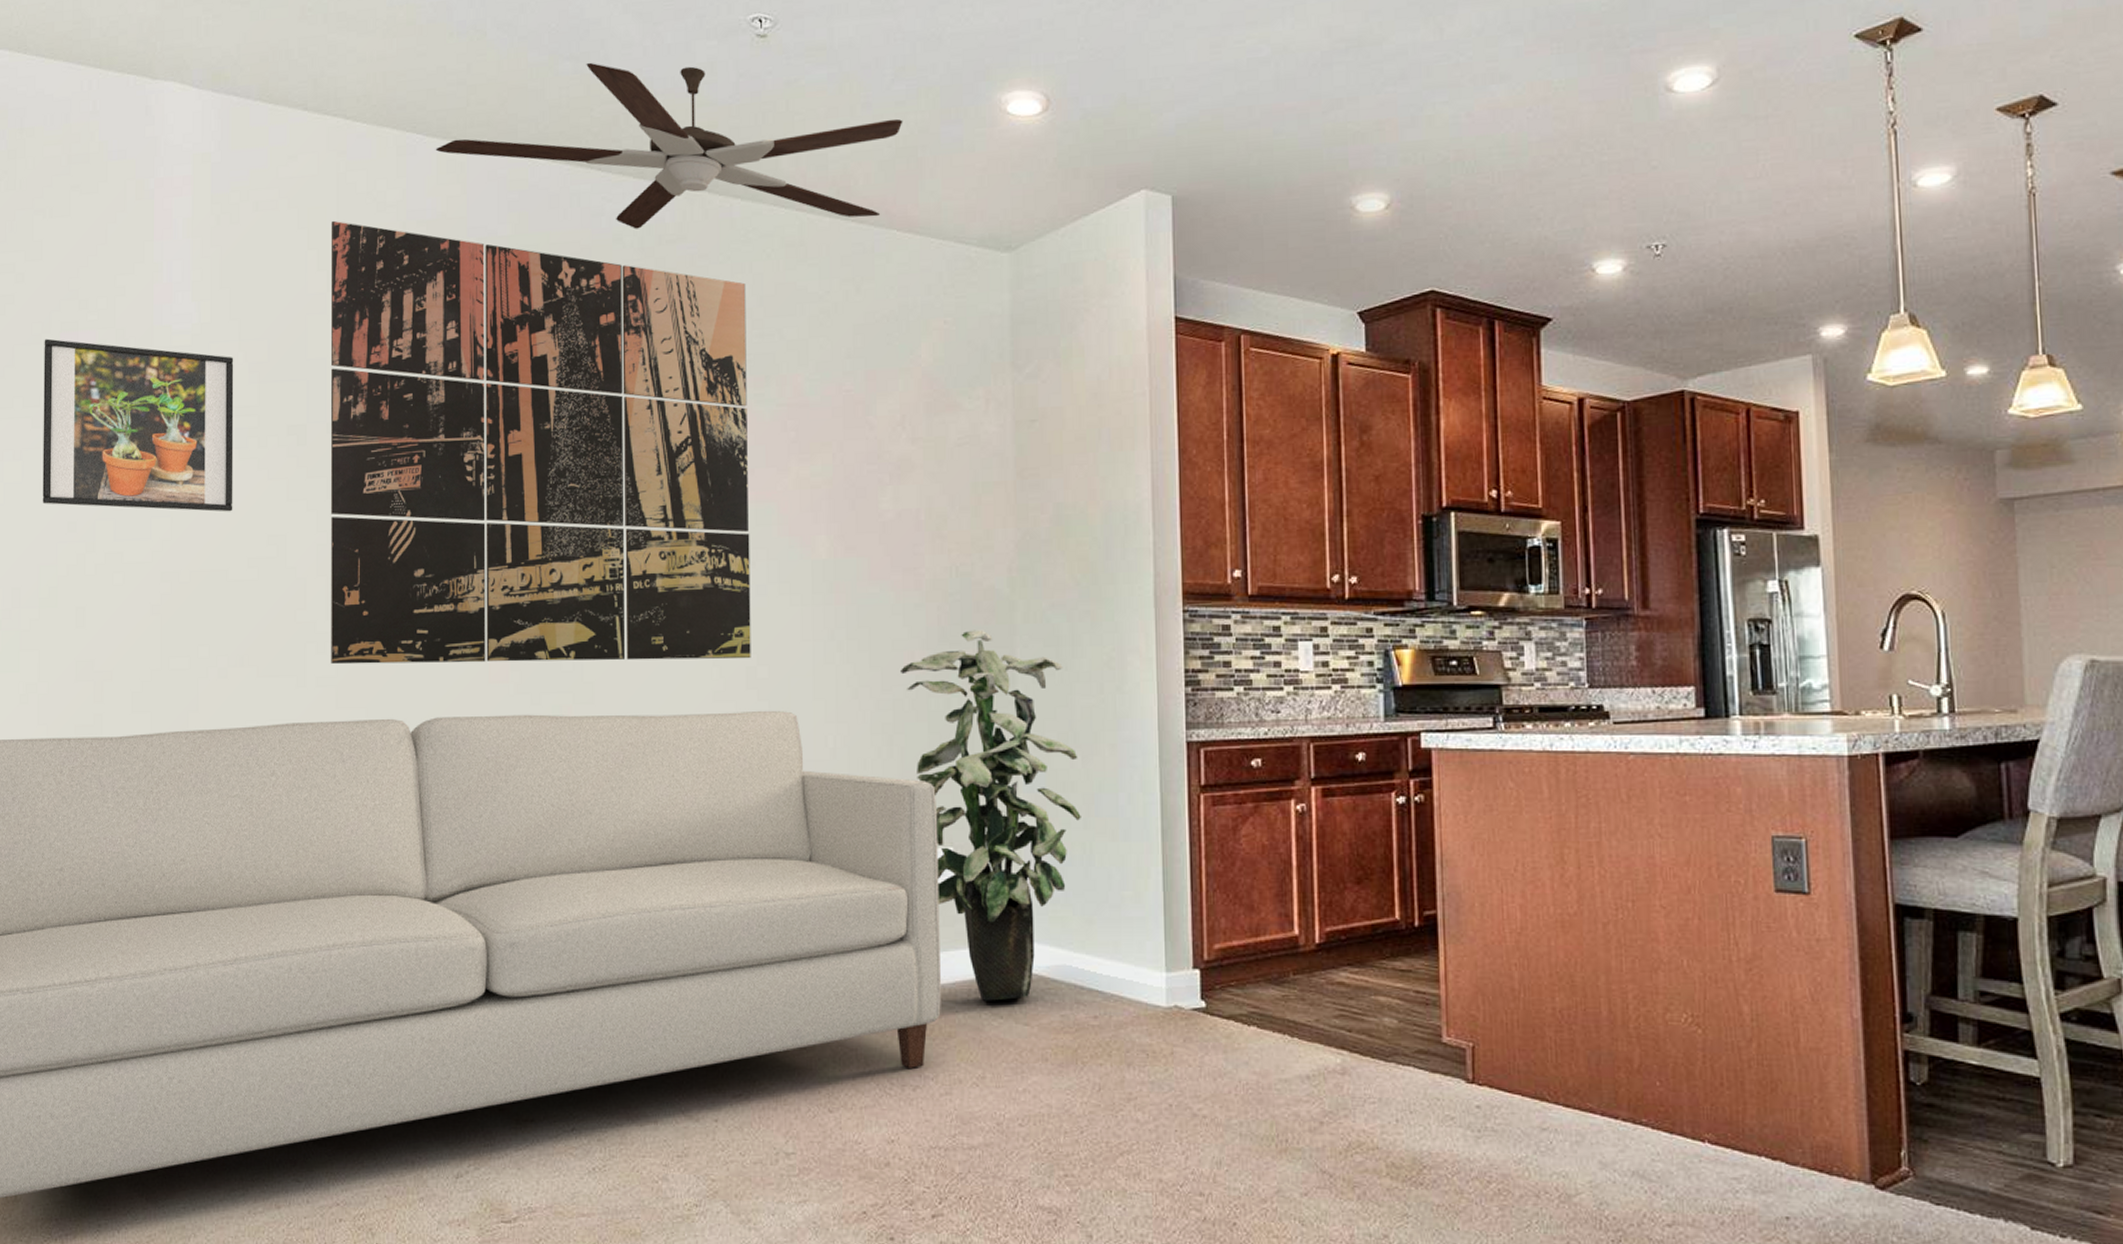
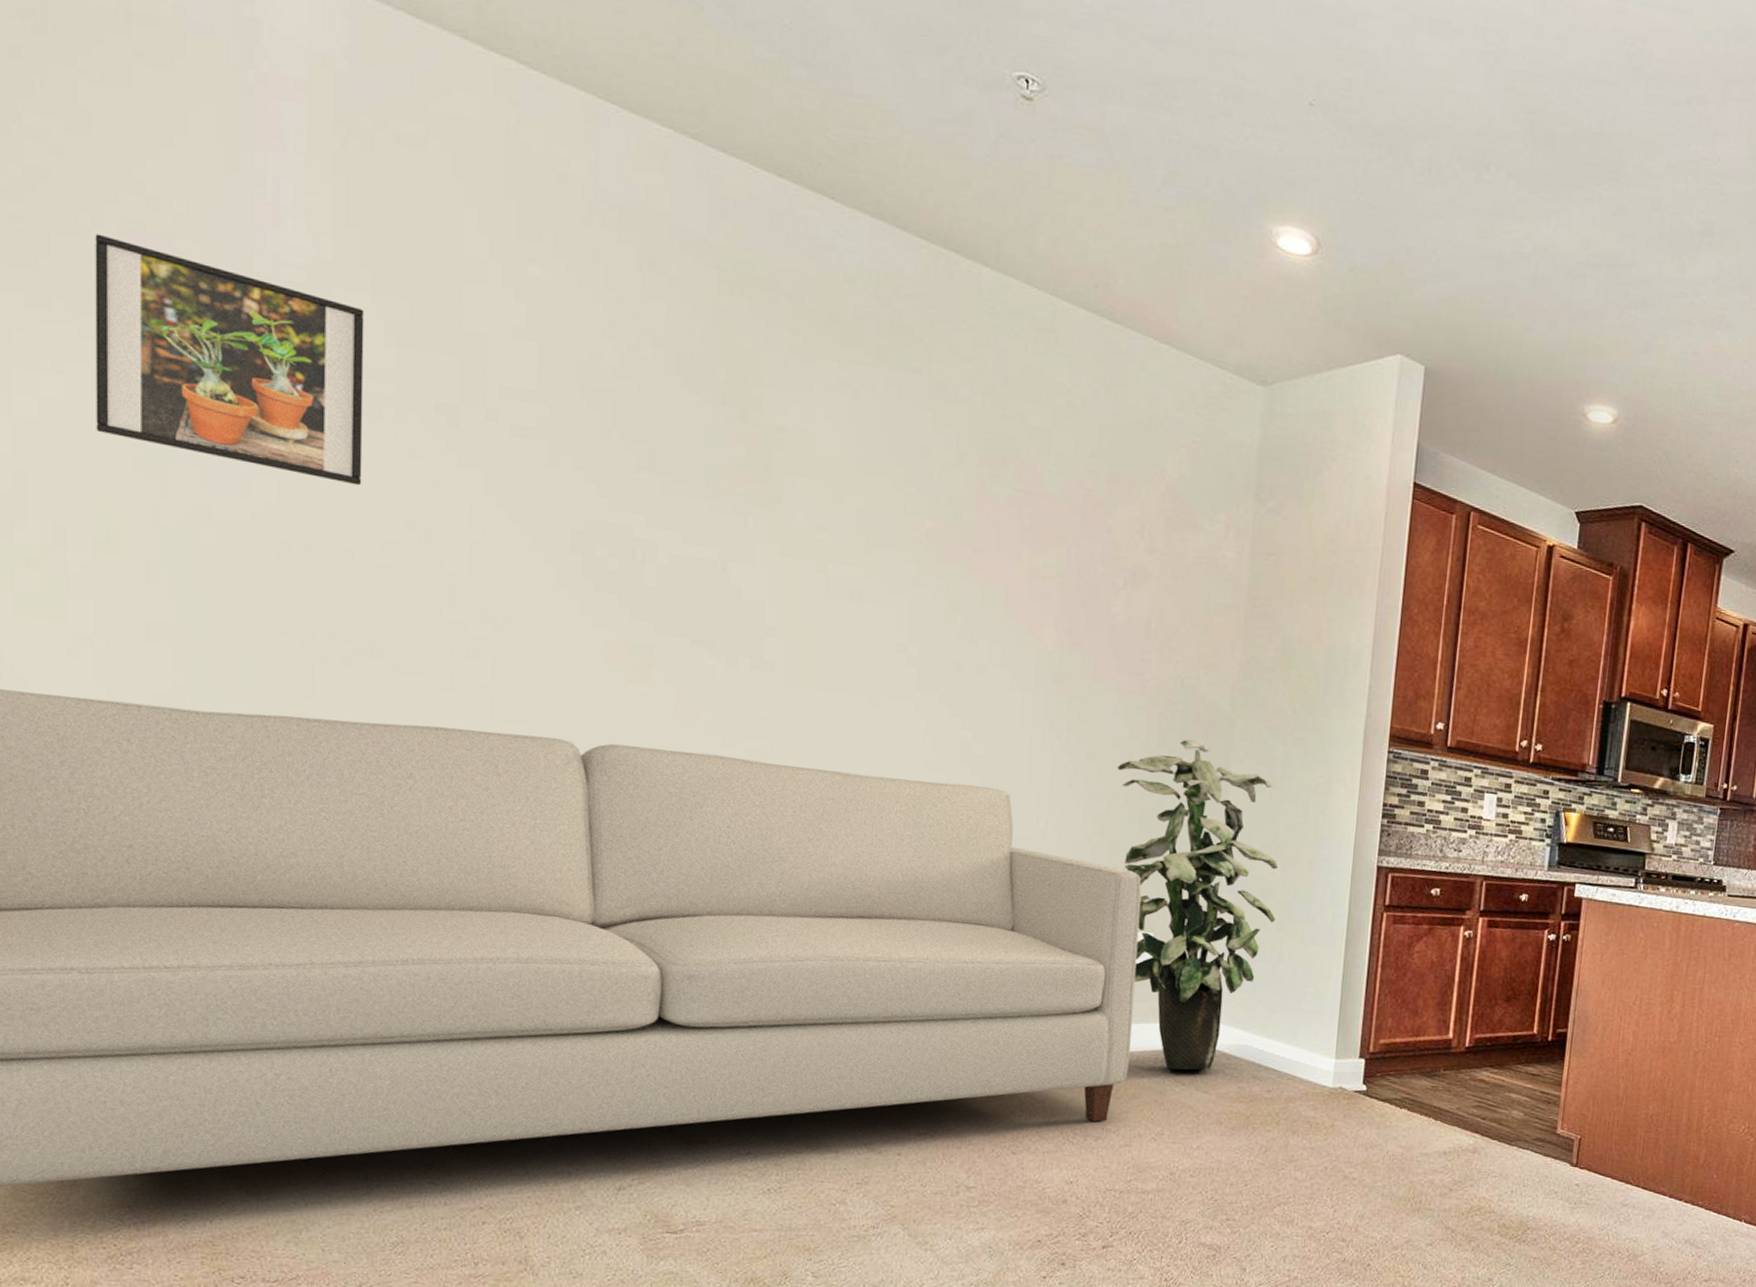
wall art: present [330,220,751,665] -> none [485,179,989,734]
ceiling fan: present [435,62,903,229] -> none [634,75,1171,321]

